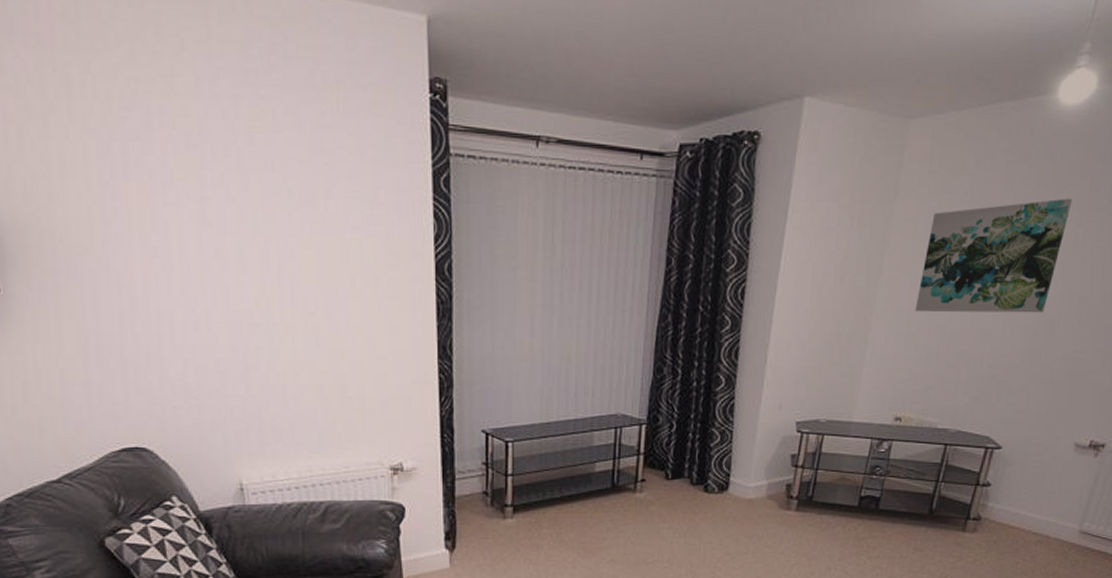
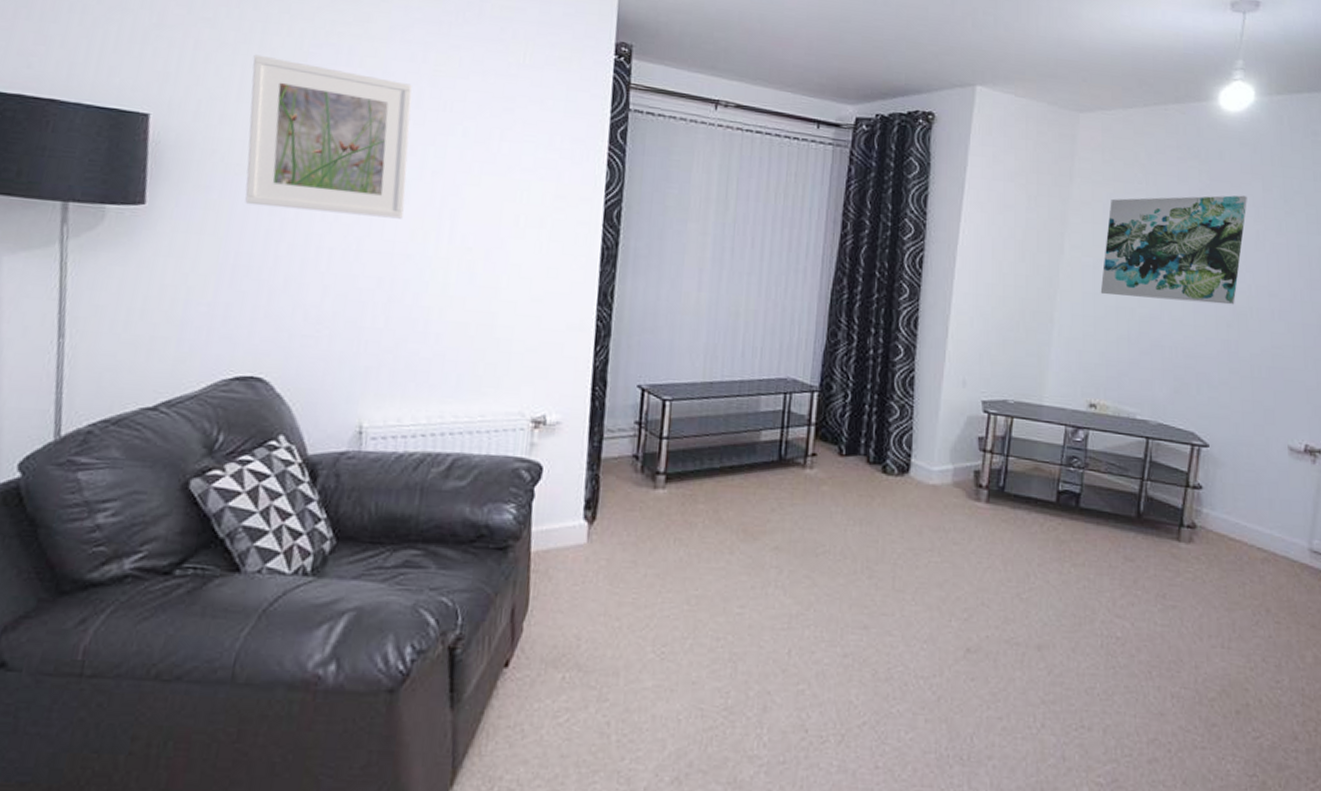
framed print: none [65,123,245,288] -> present [245,54,412,219]

